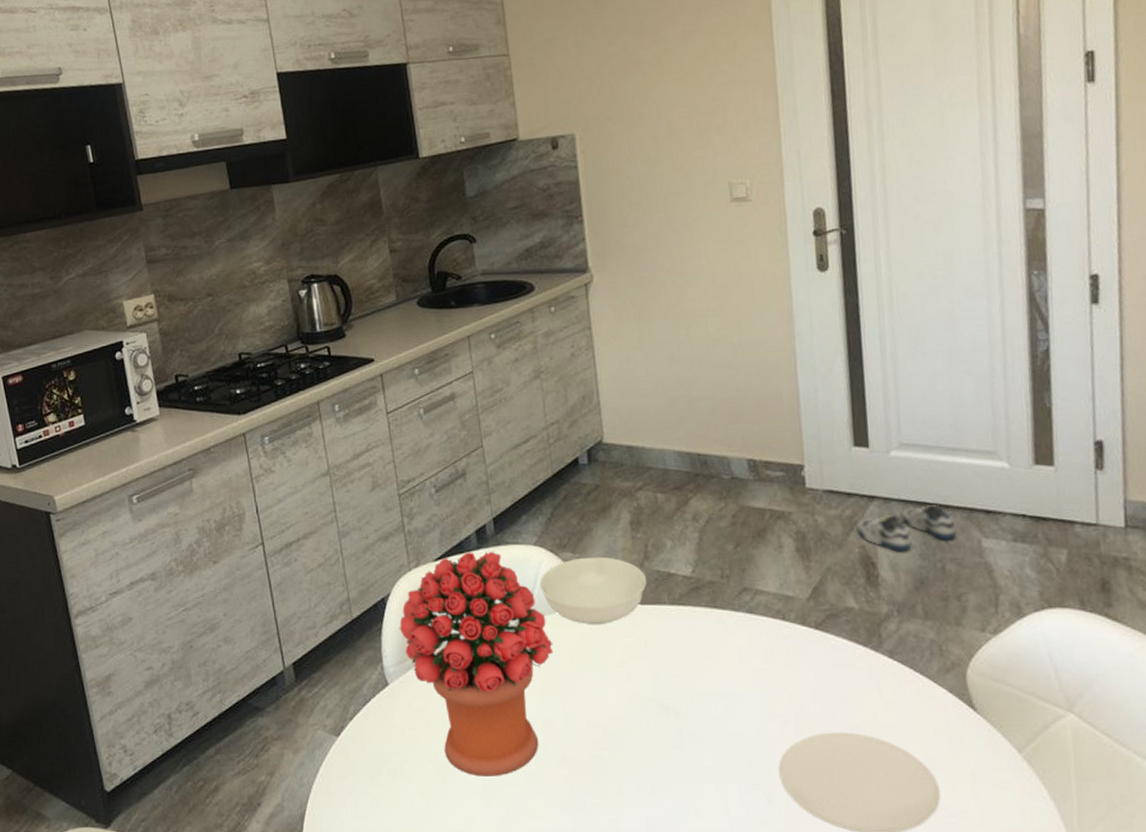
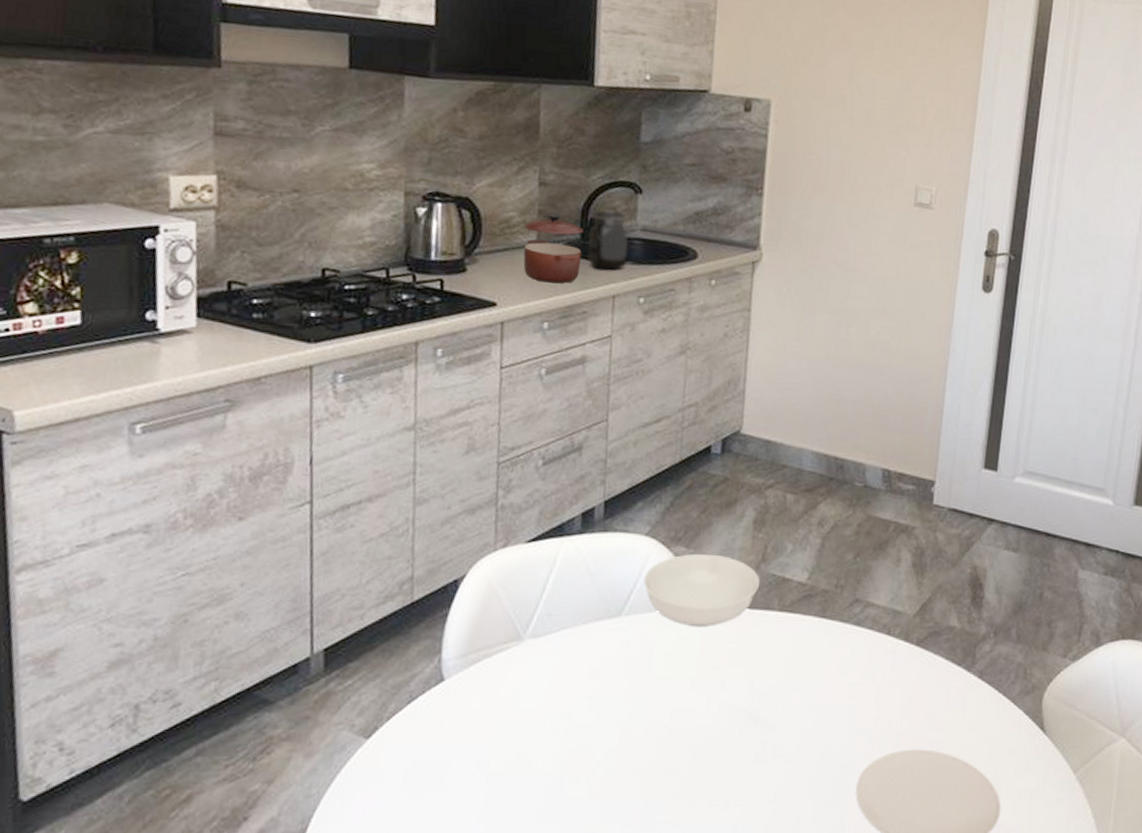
saucepan: none [384,274,436,335] -> present [523,213,584,284]
bouquet: present [398,551,554,776] -> none [469,536,647,789]
jar: none [438,261,474,316] -> present [586,210,628,271]
shoe: present [856,505,957,553] -> none [972,533,1060,577]

